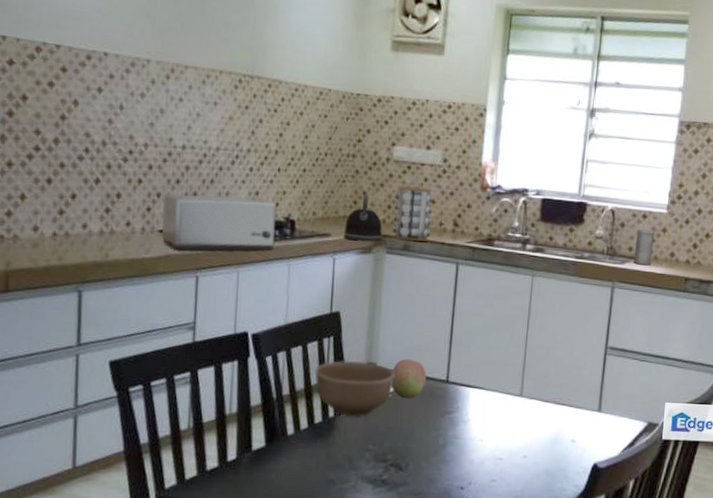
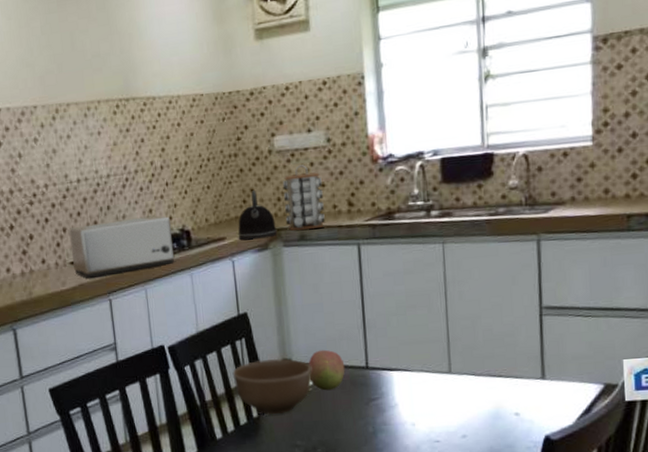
canister: present [633,229,655,266] -> none [558,168,582,210]

